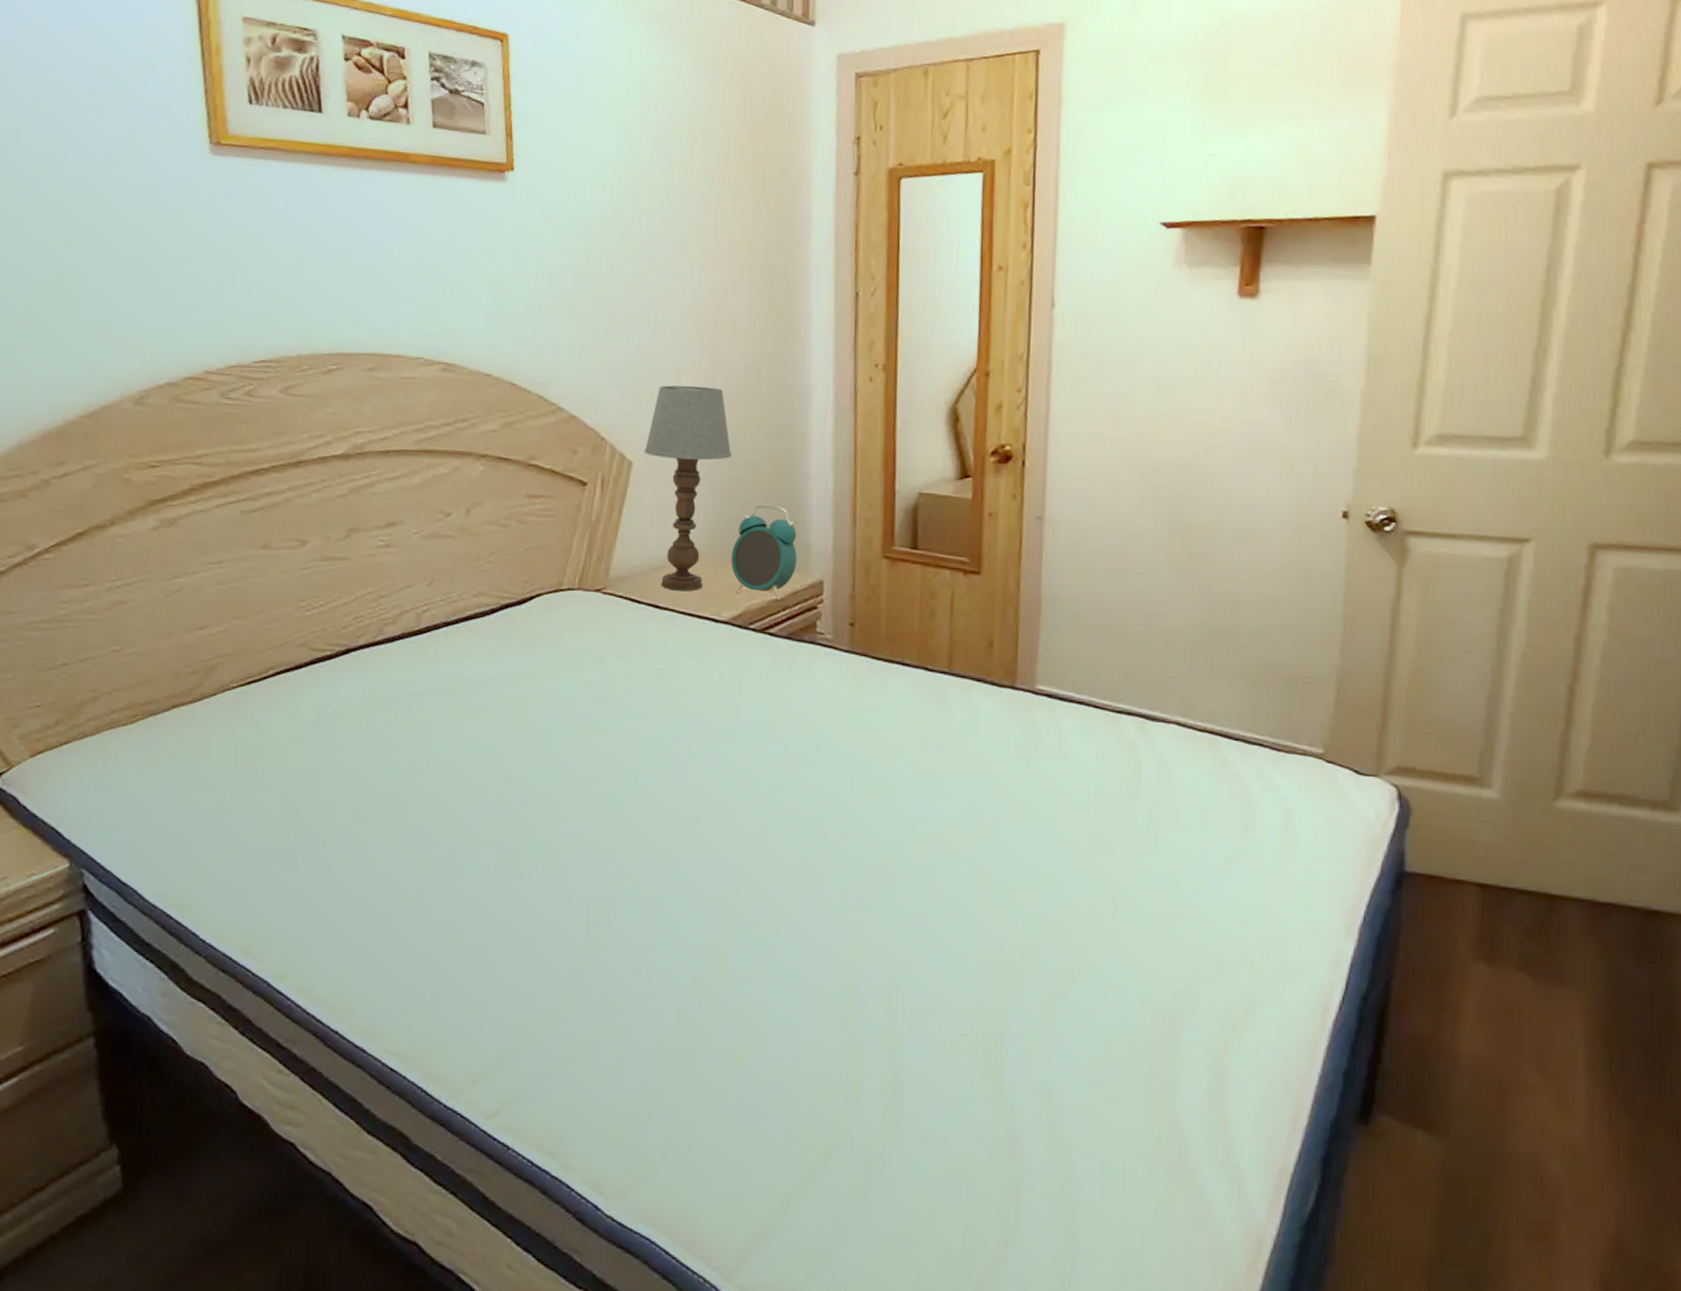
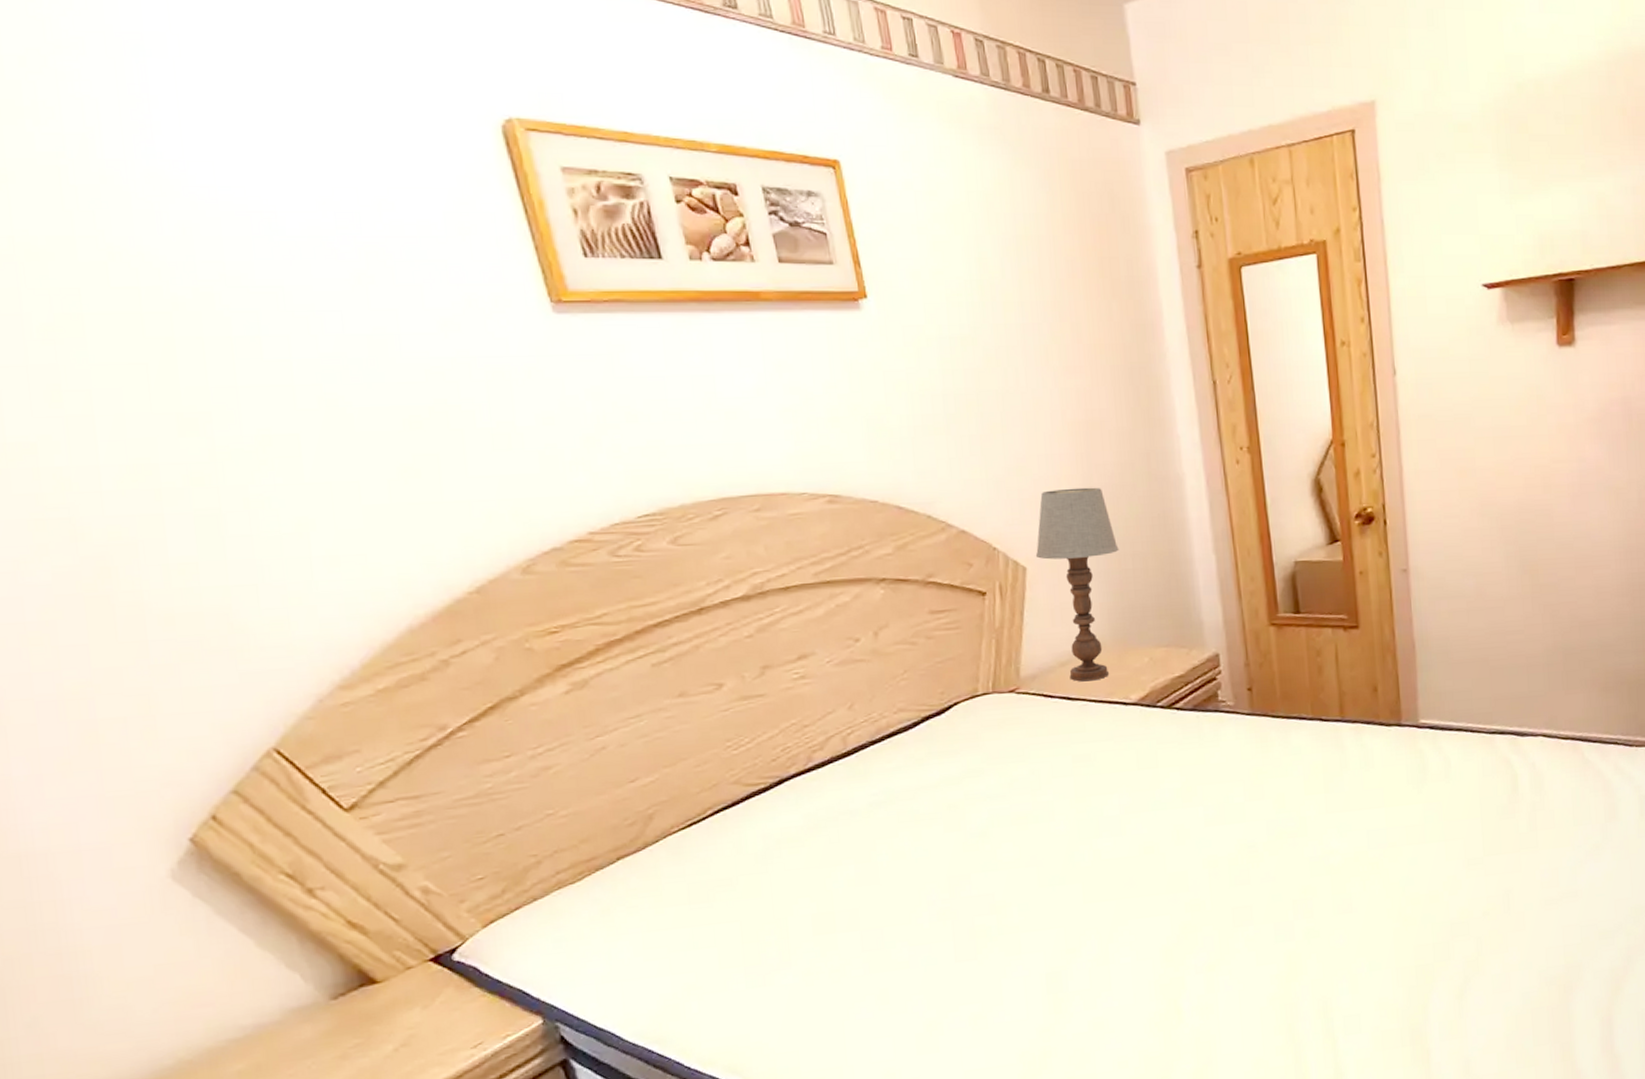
alarm clock: present [731,504,797,601] -> none [1131,590,1193,678]

